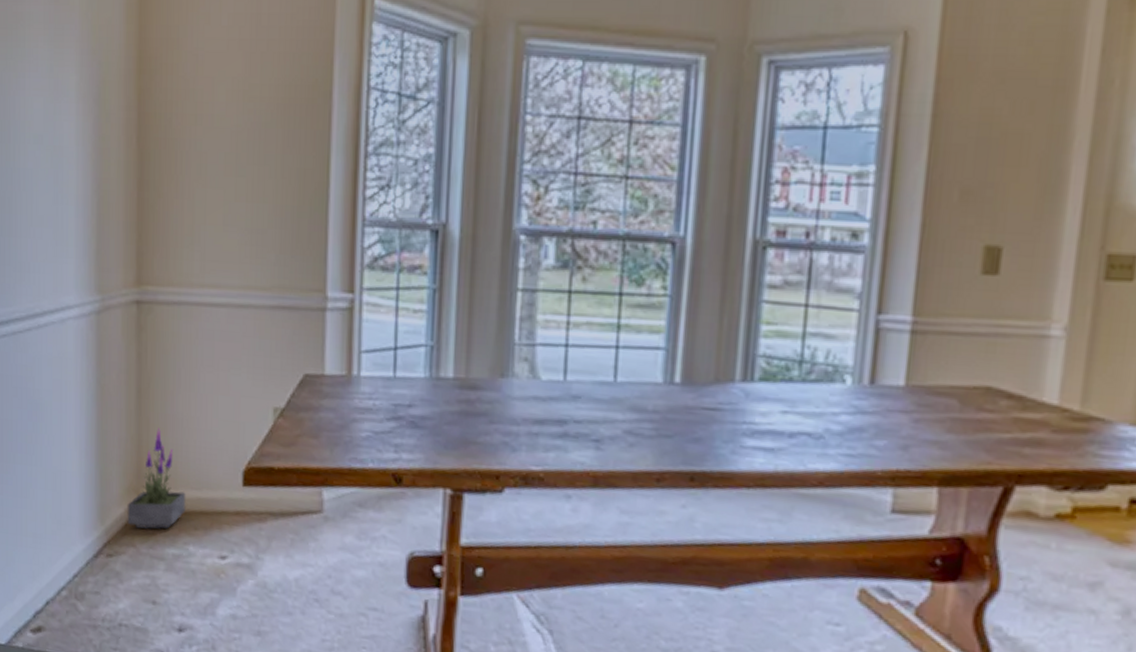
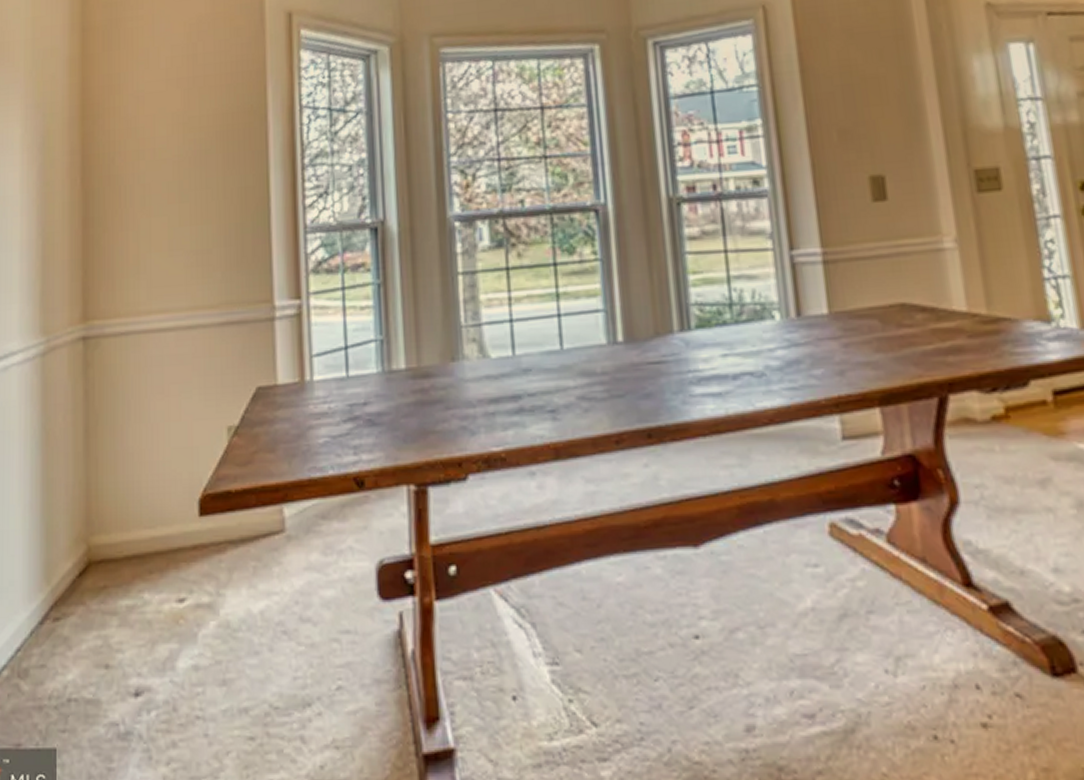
potted plant: present [127,427,186,529] -> none [75,466,139,583]

